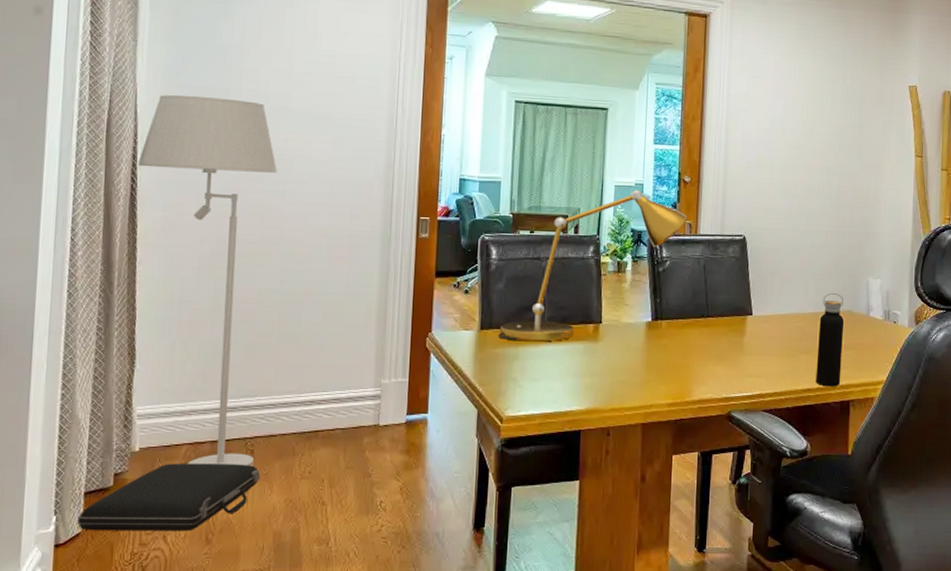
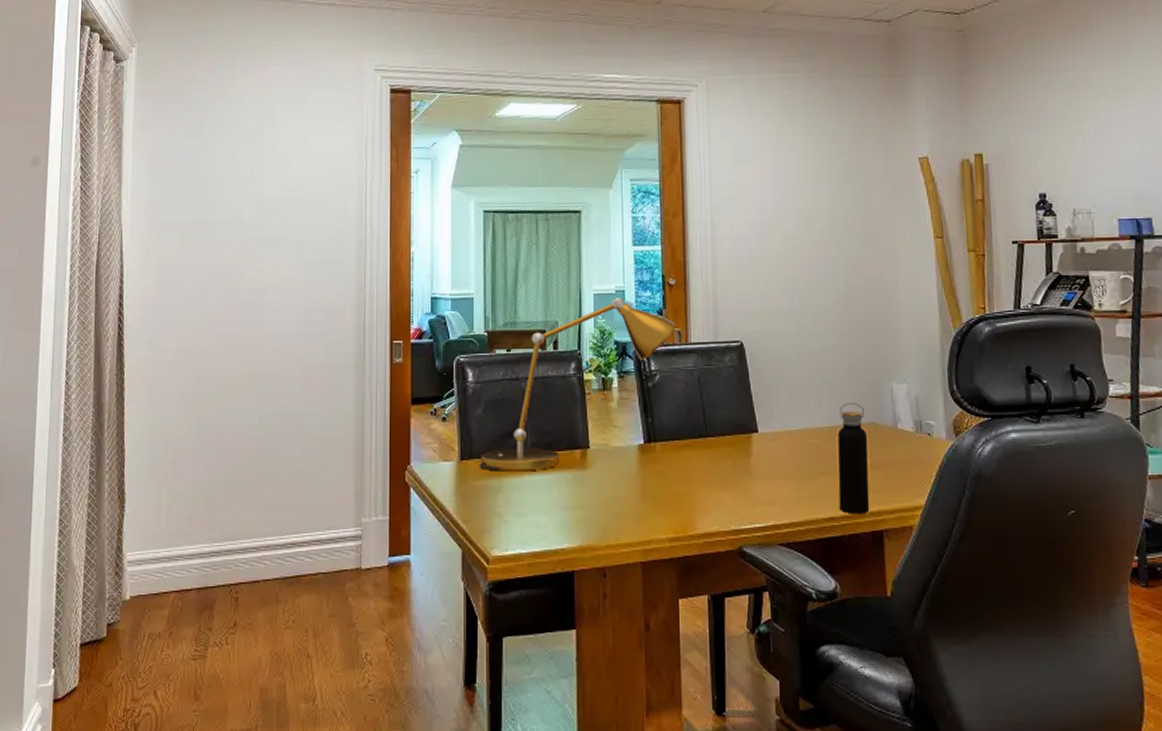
briefcase: present [78,463,261,531] -> none [75,612,246,686]
floor lamp: present [137,95,277,467] -> none [123,231,252,615]

